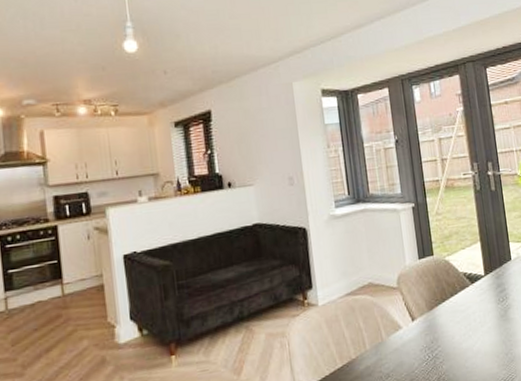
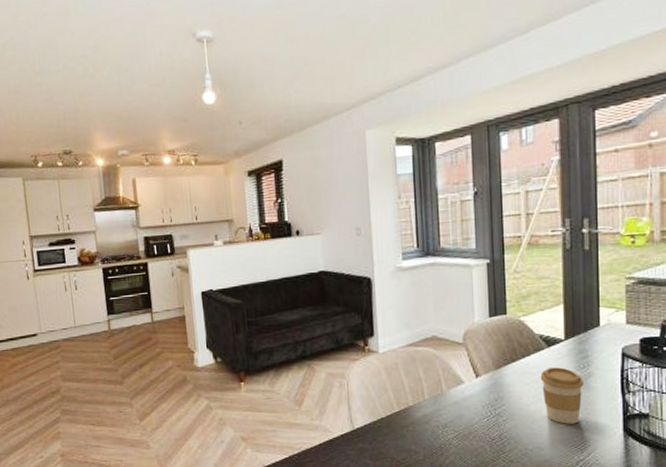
coffee cup: none [468,302,505,359] -> present [540,367,583,424]

